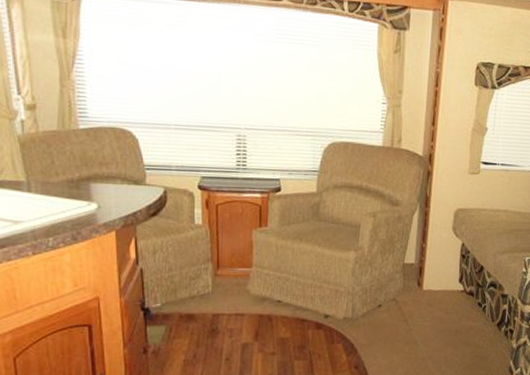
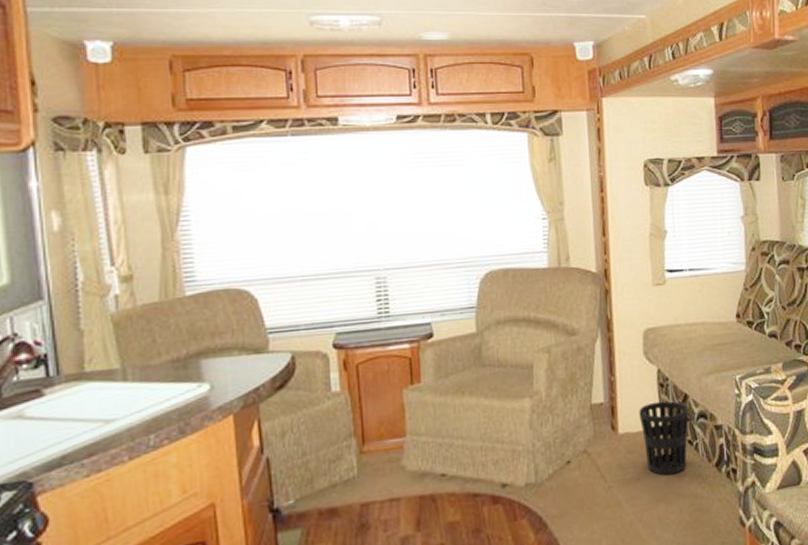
wastebasket: none [441,269,483,327] -> present [639,401,690,476]

